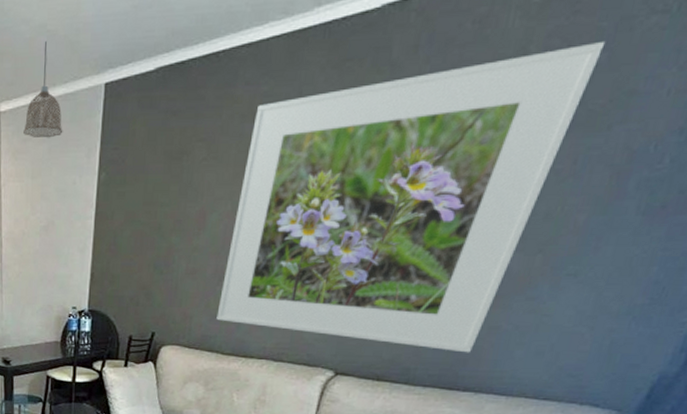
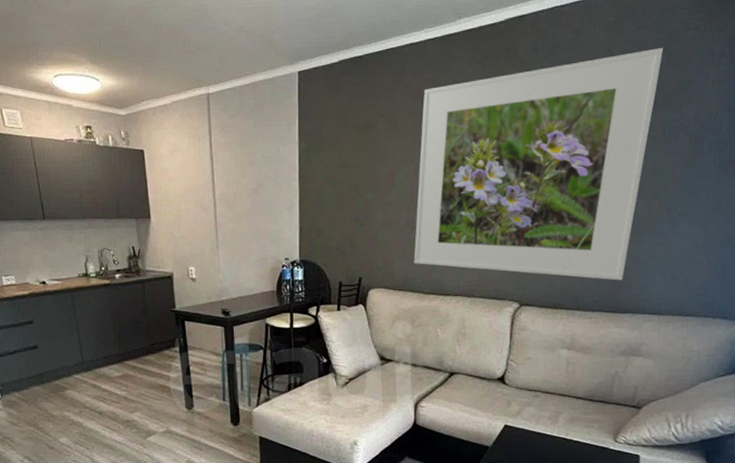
pendant lamp: present [23,41,63,138] -> none [230,39,265,115]

